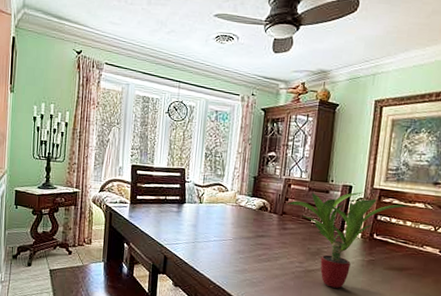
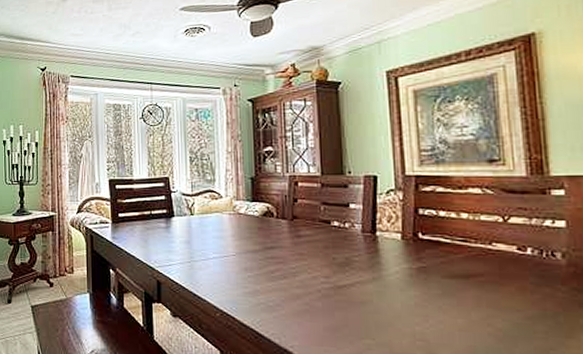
potted plant: present [288,192,409,288] -> none [298,182,459,307]

